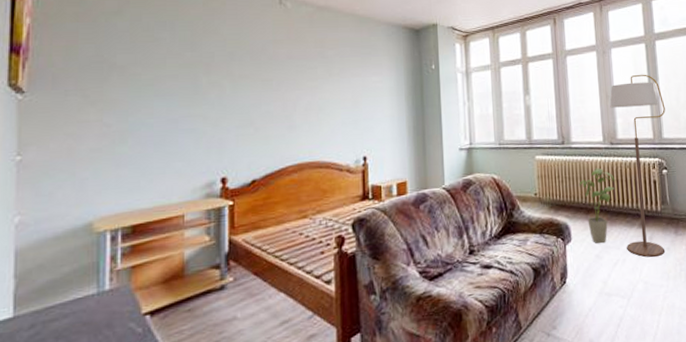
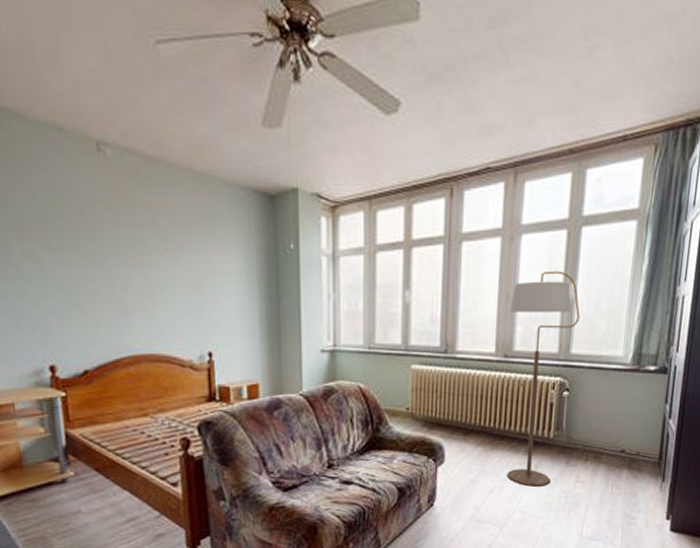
house plant: present [579,168,615,243] -> none [460,384,504,467]

